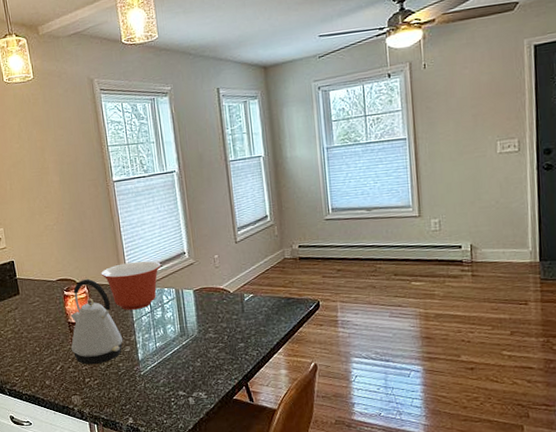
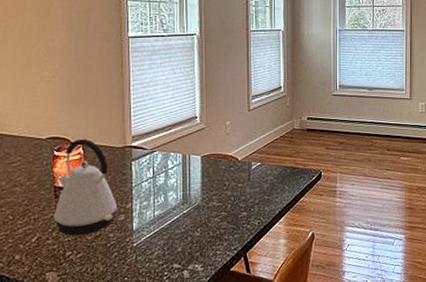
mixing bowl: present [101,260,161,310] -> none [101,122,170,175]

